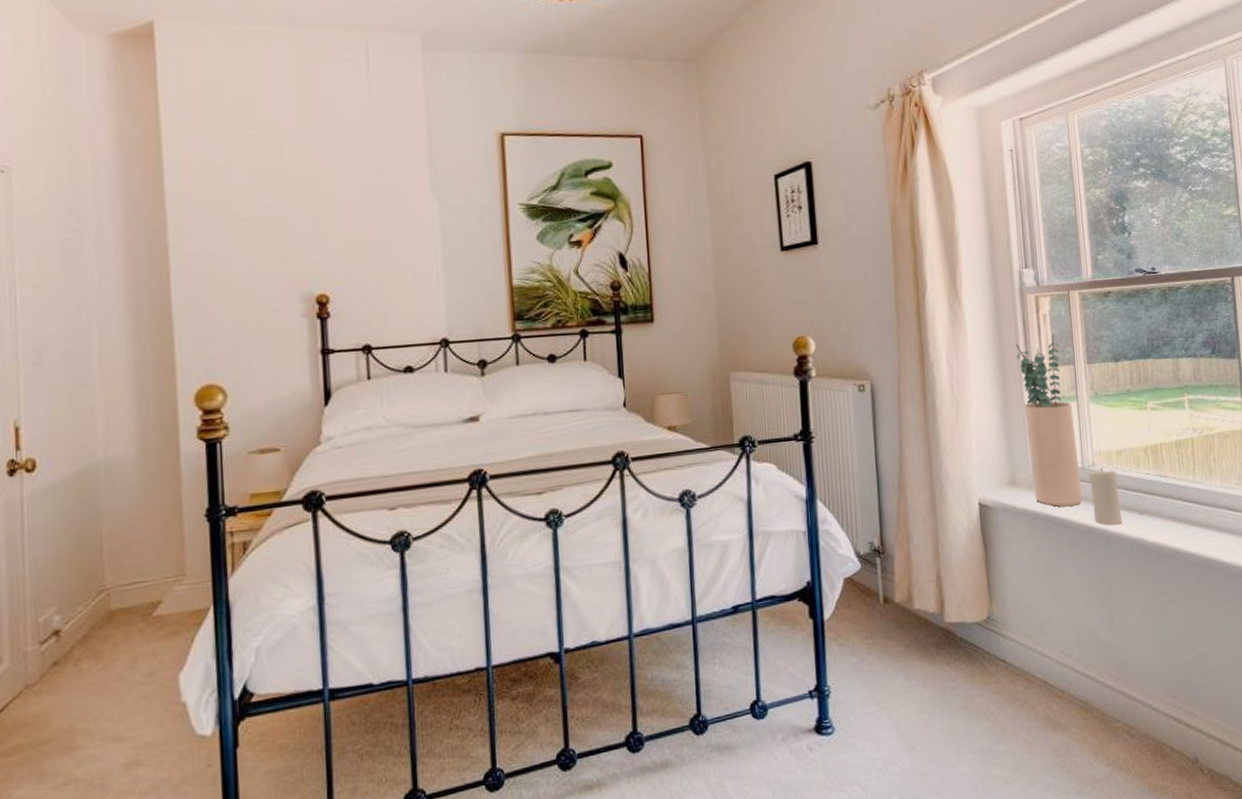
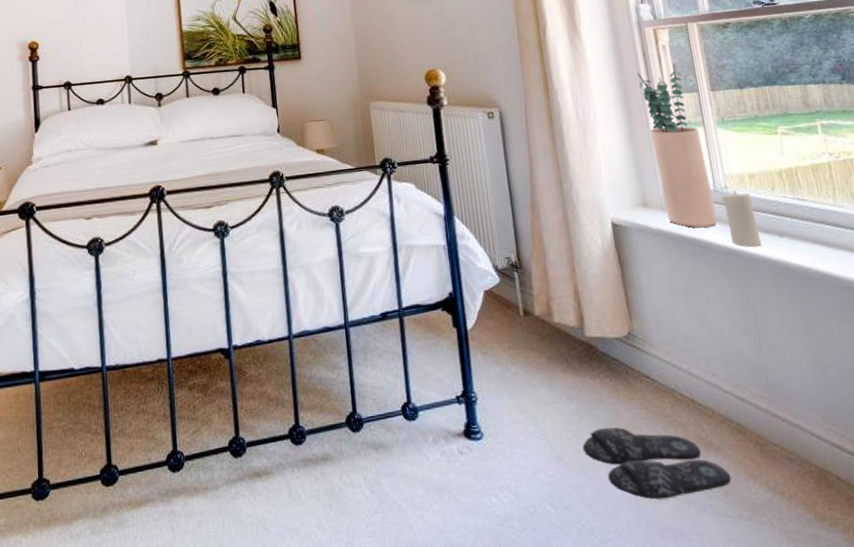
slippers: none [935,713,1075,782] -> present [583,427,731,499]

